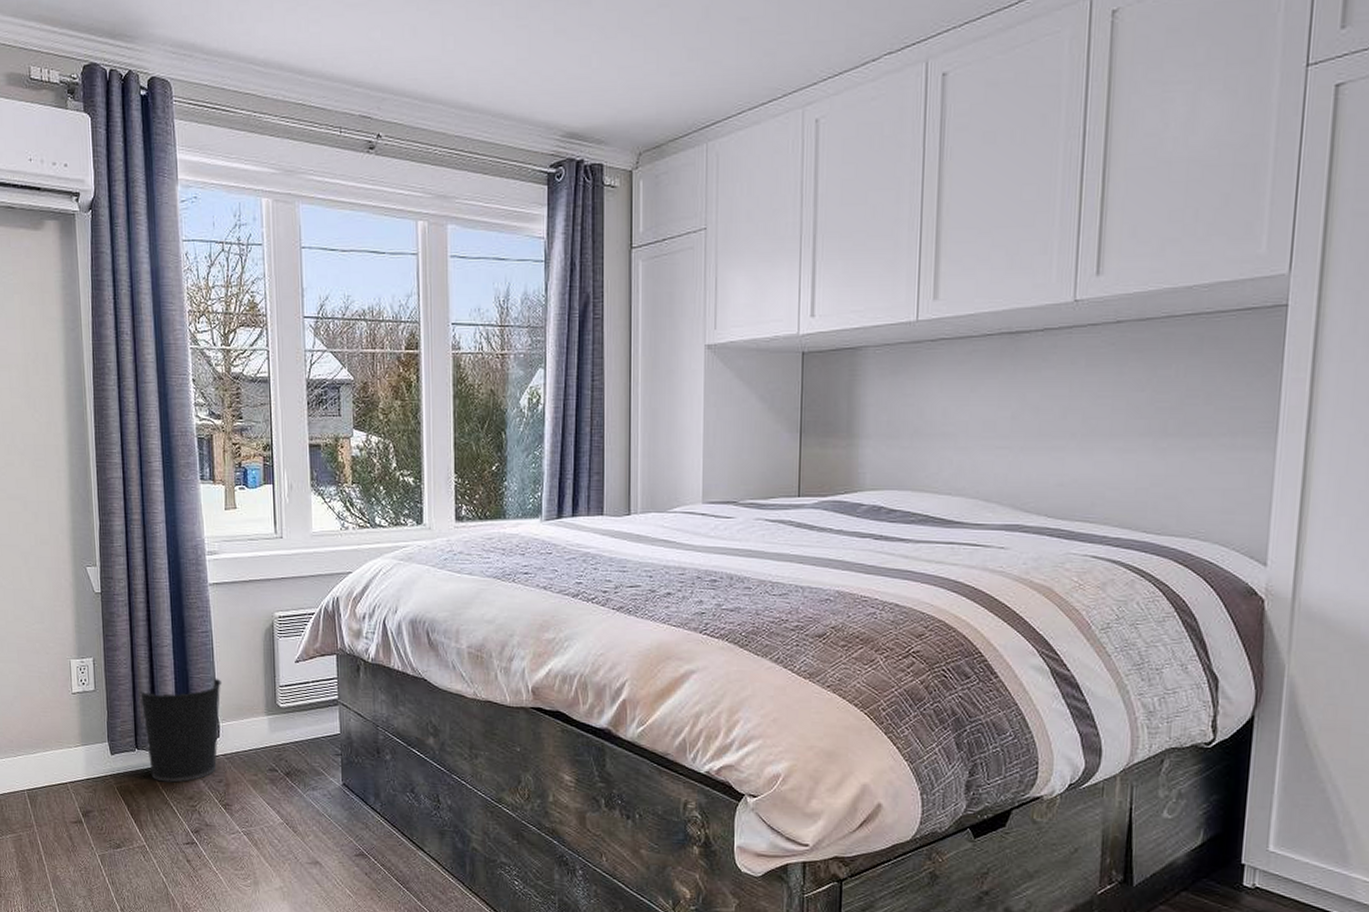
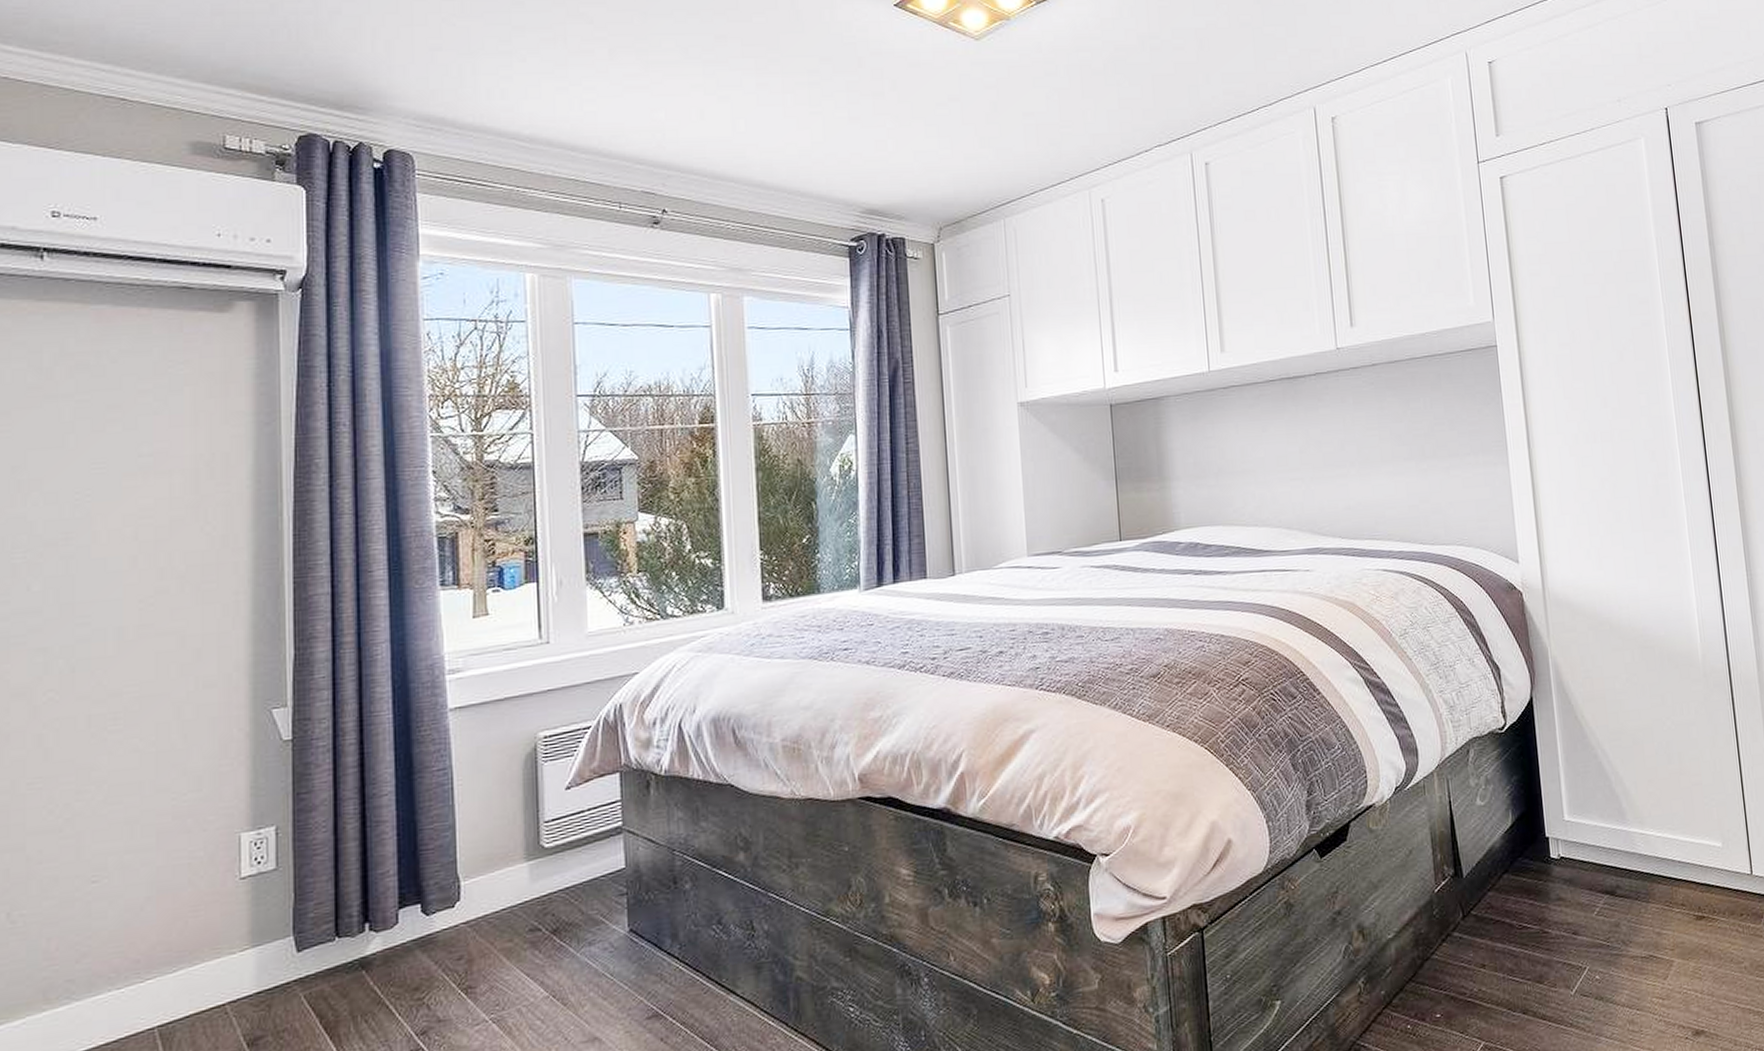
wastebasket: present [138,678,222,783] -> none [342,824,466,975]

